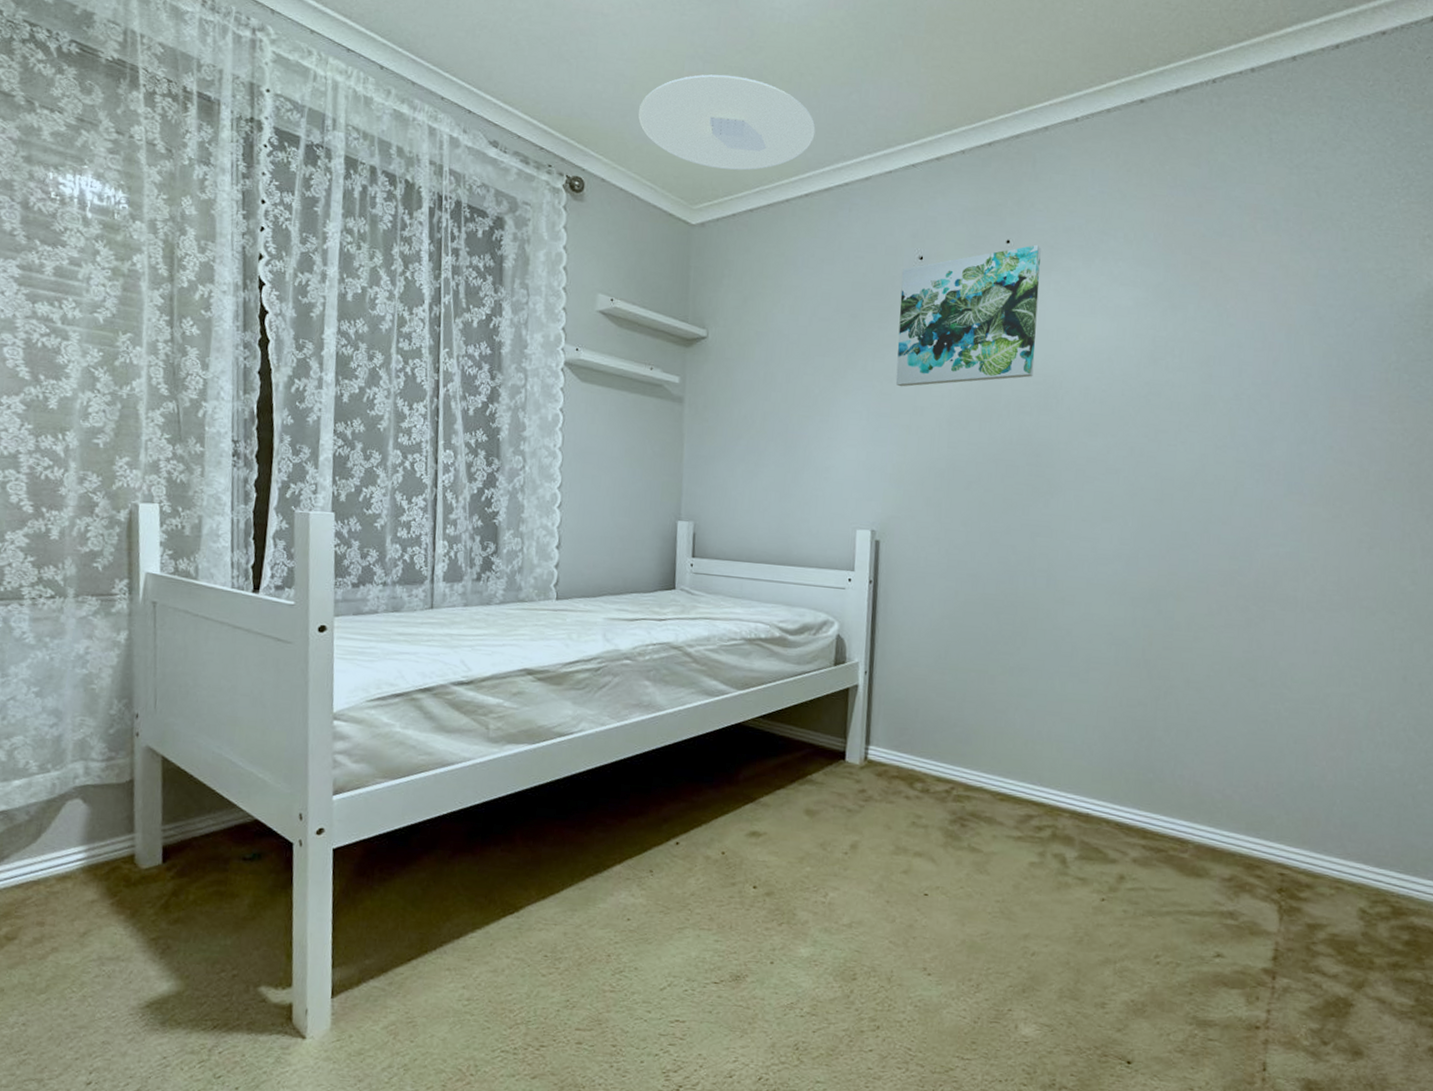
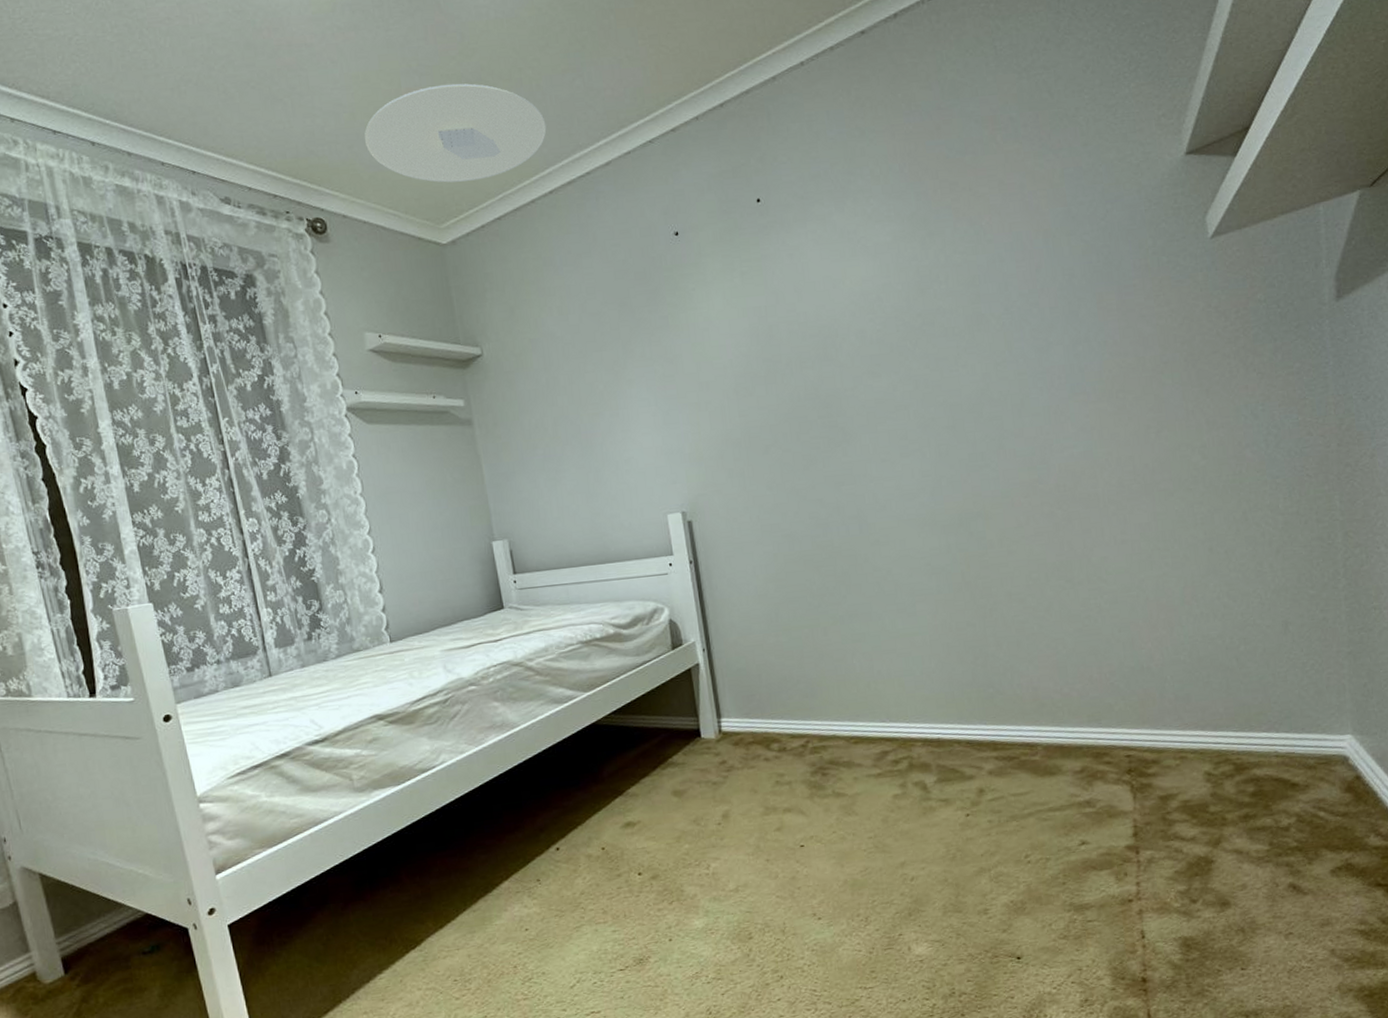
wall art: present [895,244,1041,387] -> none [660,197,808,366]

